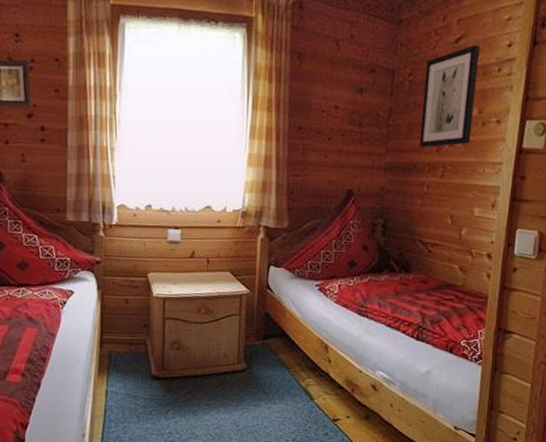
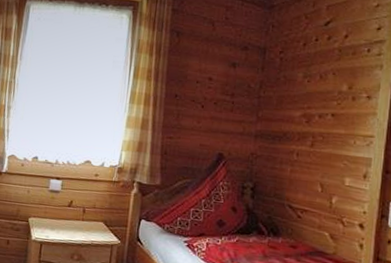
wall art: present [420,44,481,147] -> none [289,27,350,118]

